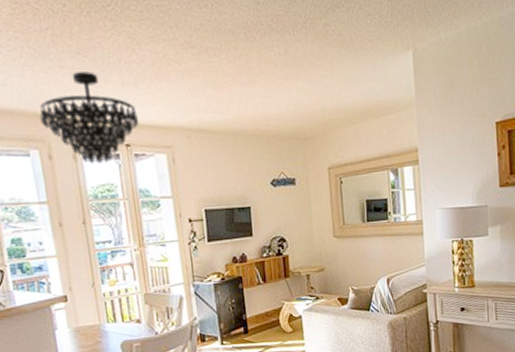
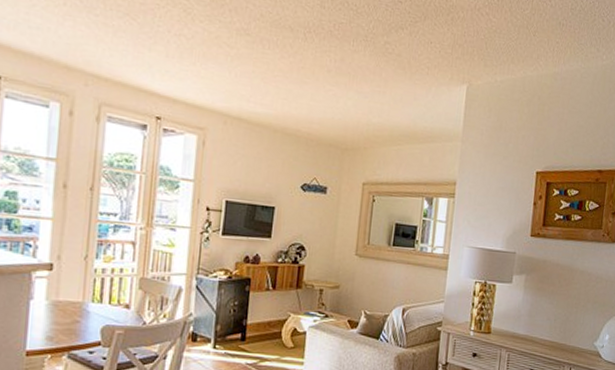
chandelier: present [40,71,139,164] -> none [70,32,176,132]

